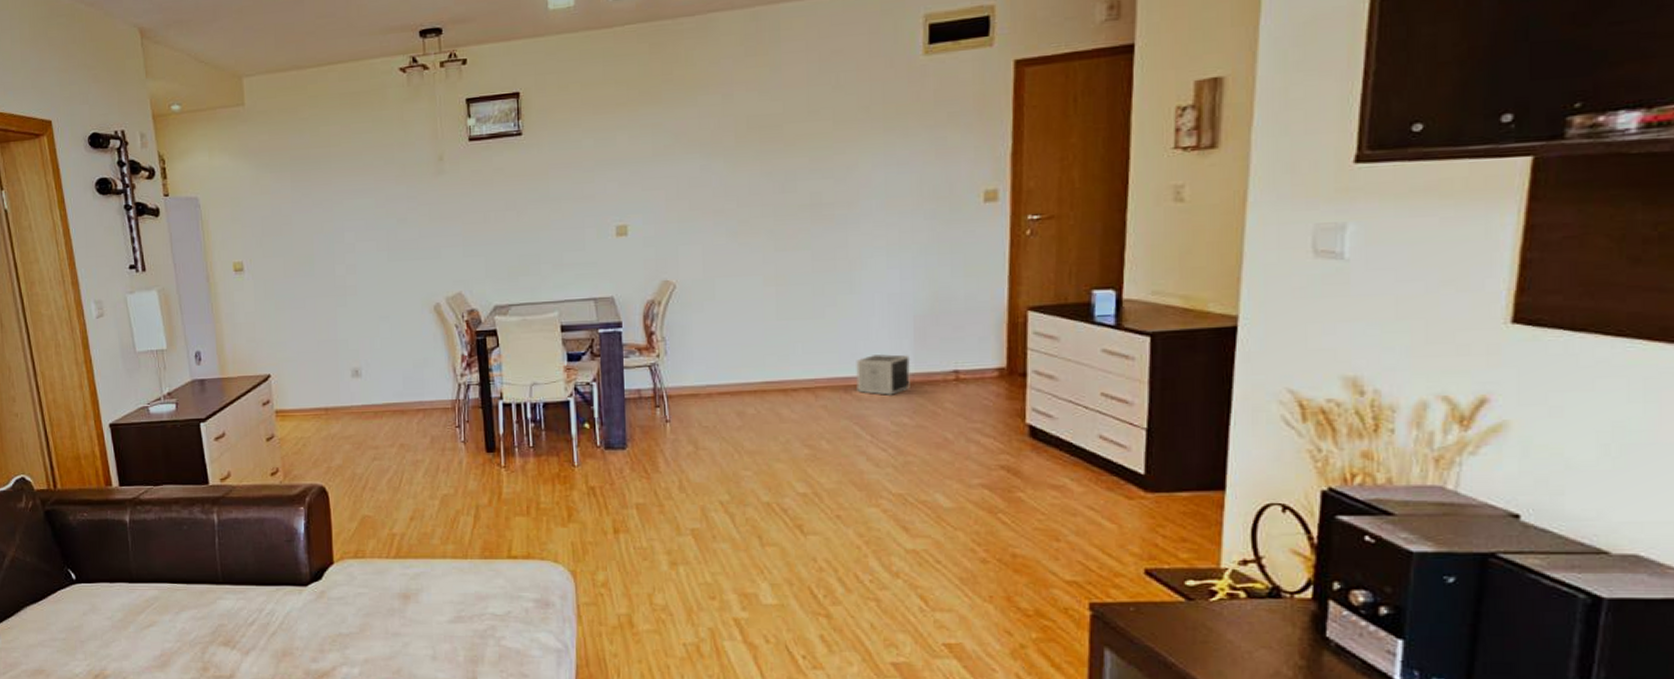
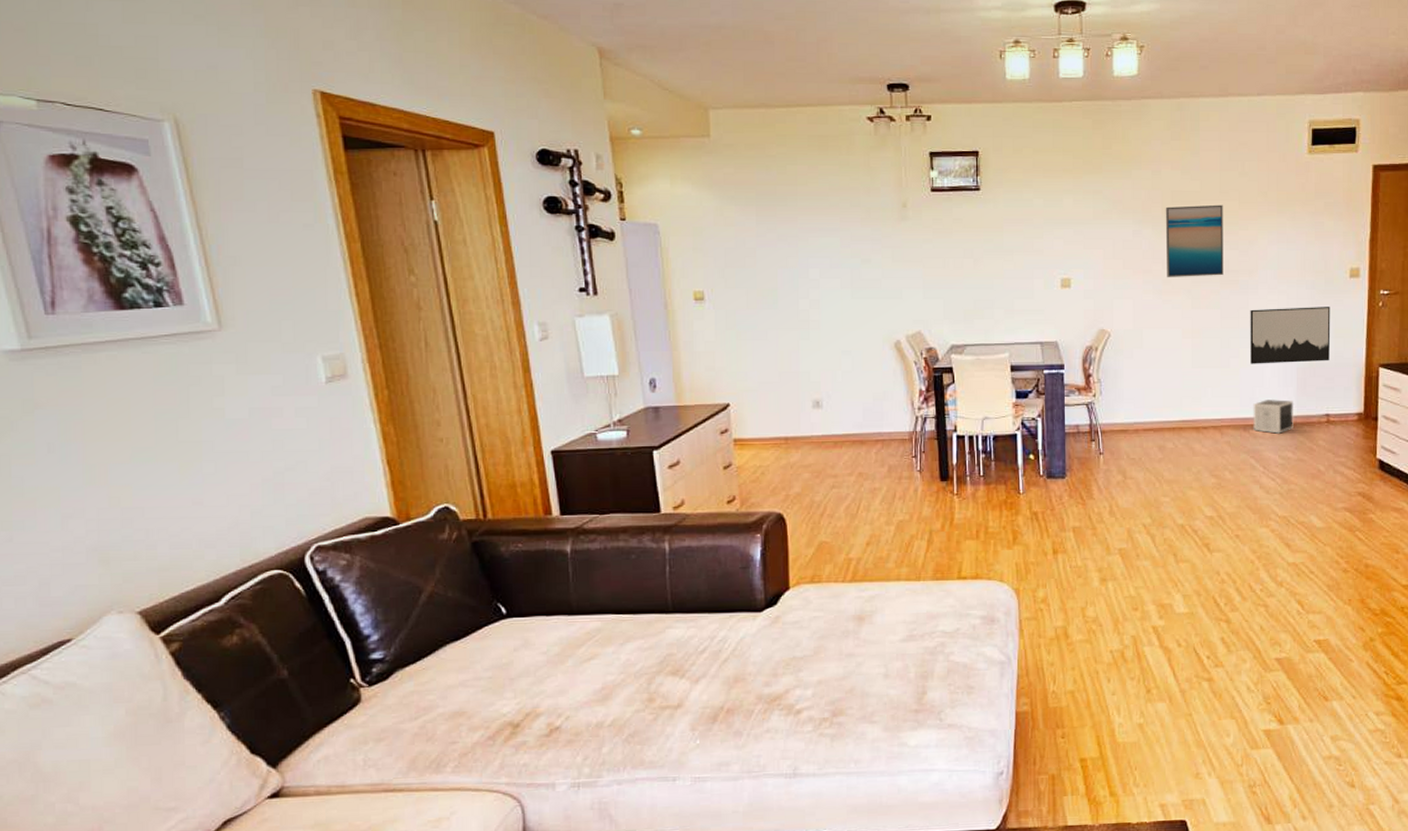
wall art: none [739,126,815,218] -> present [1165,204,1223,278]
wall art: none [850,239,959,314] -> present [1250,307,1331,364]

